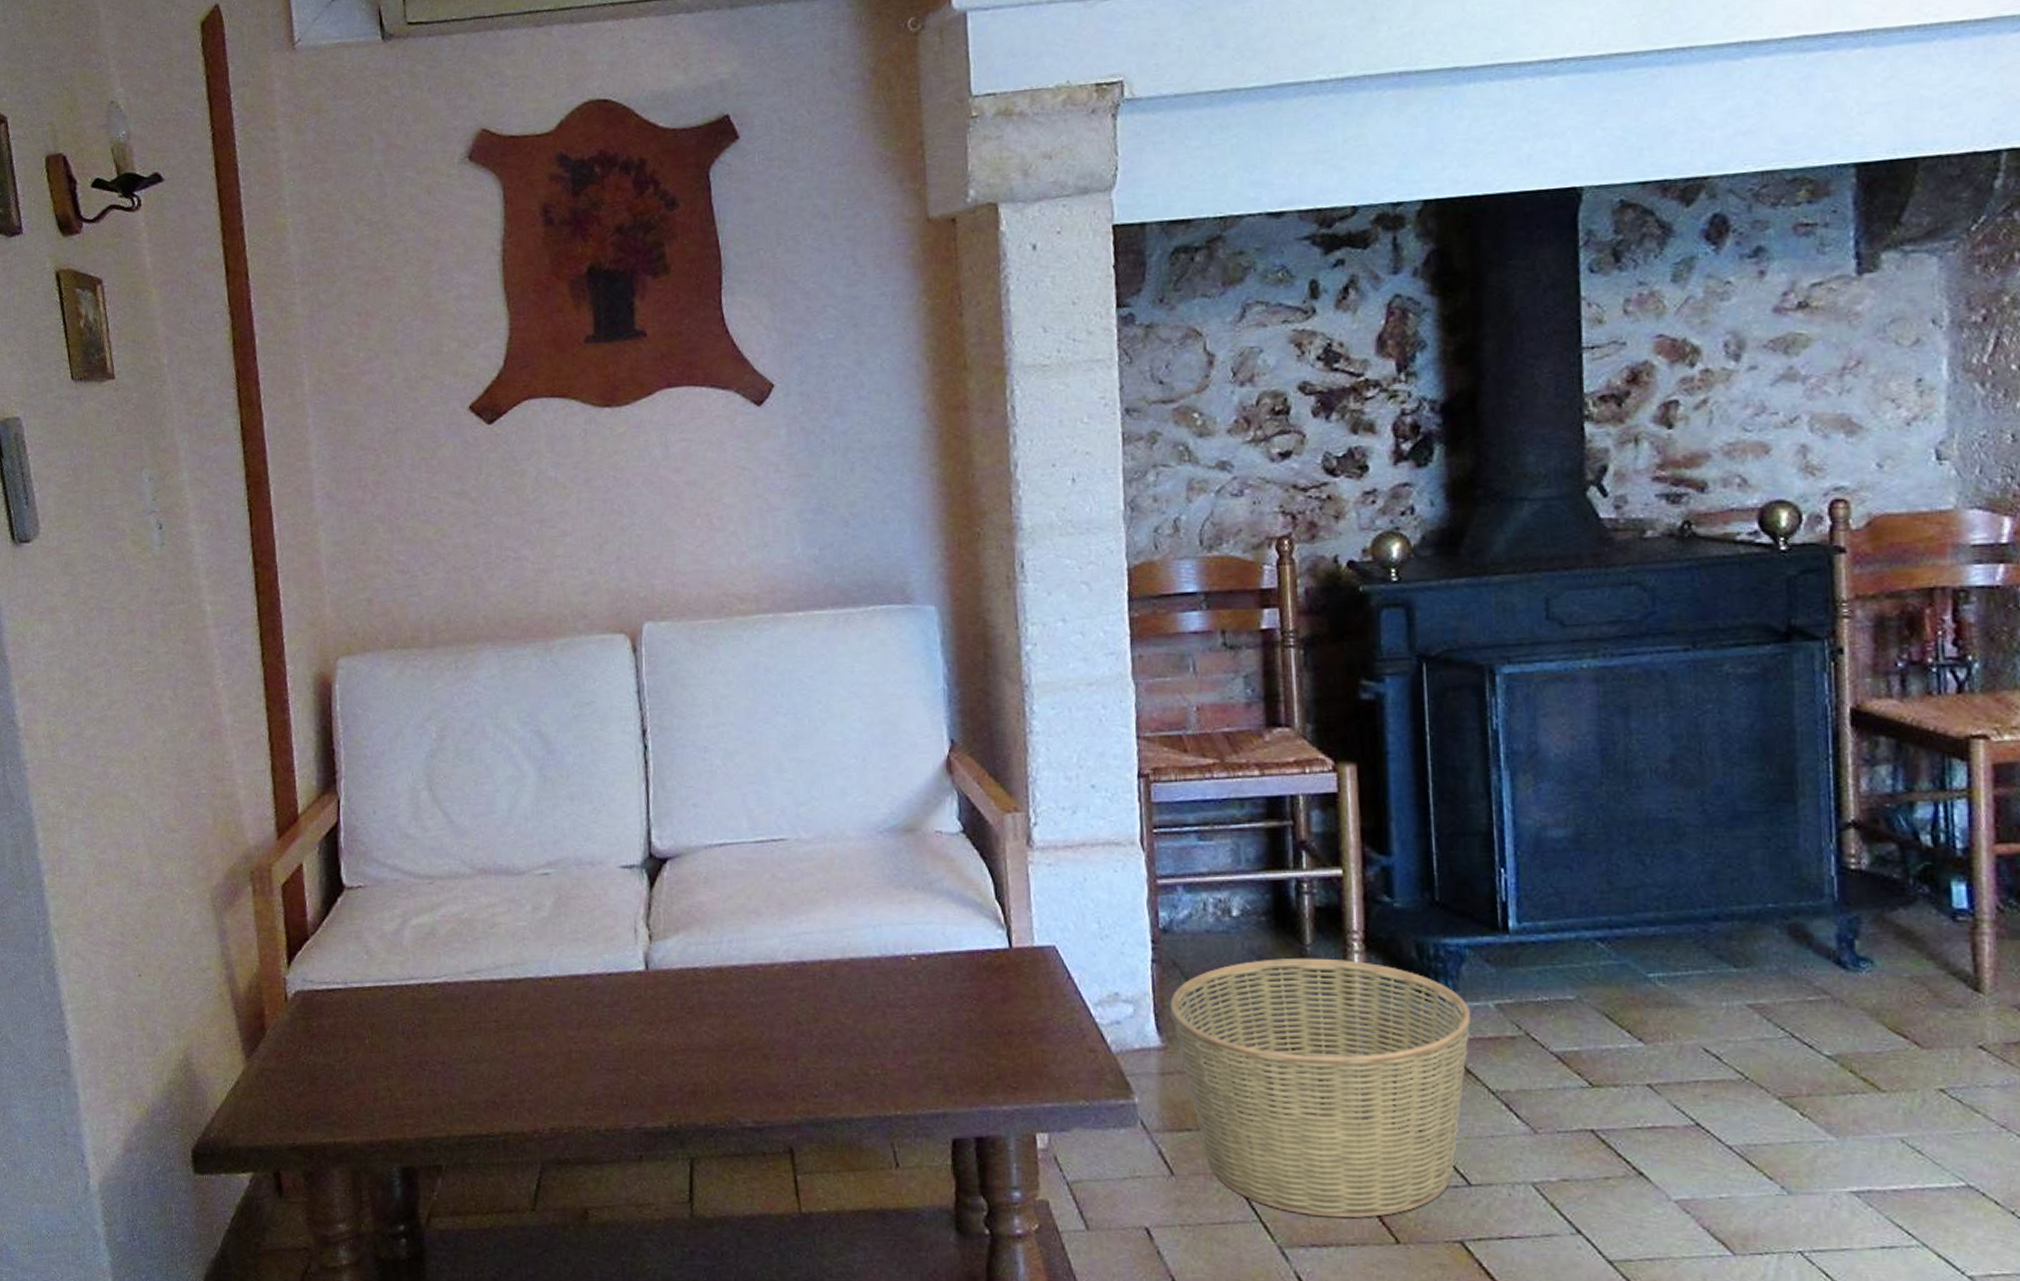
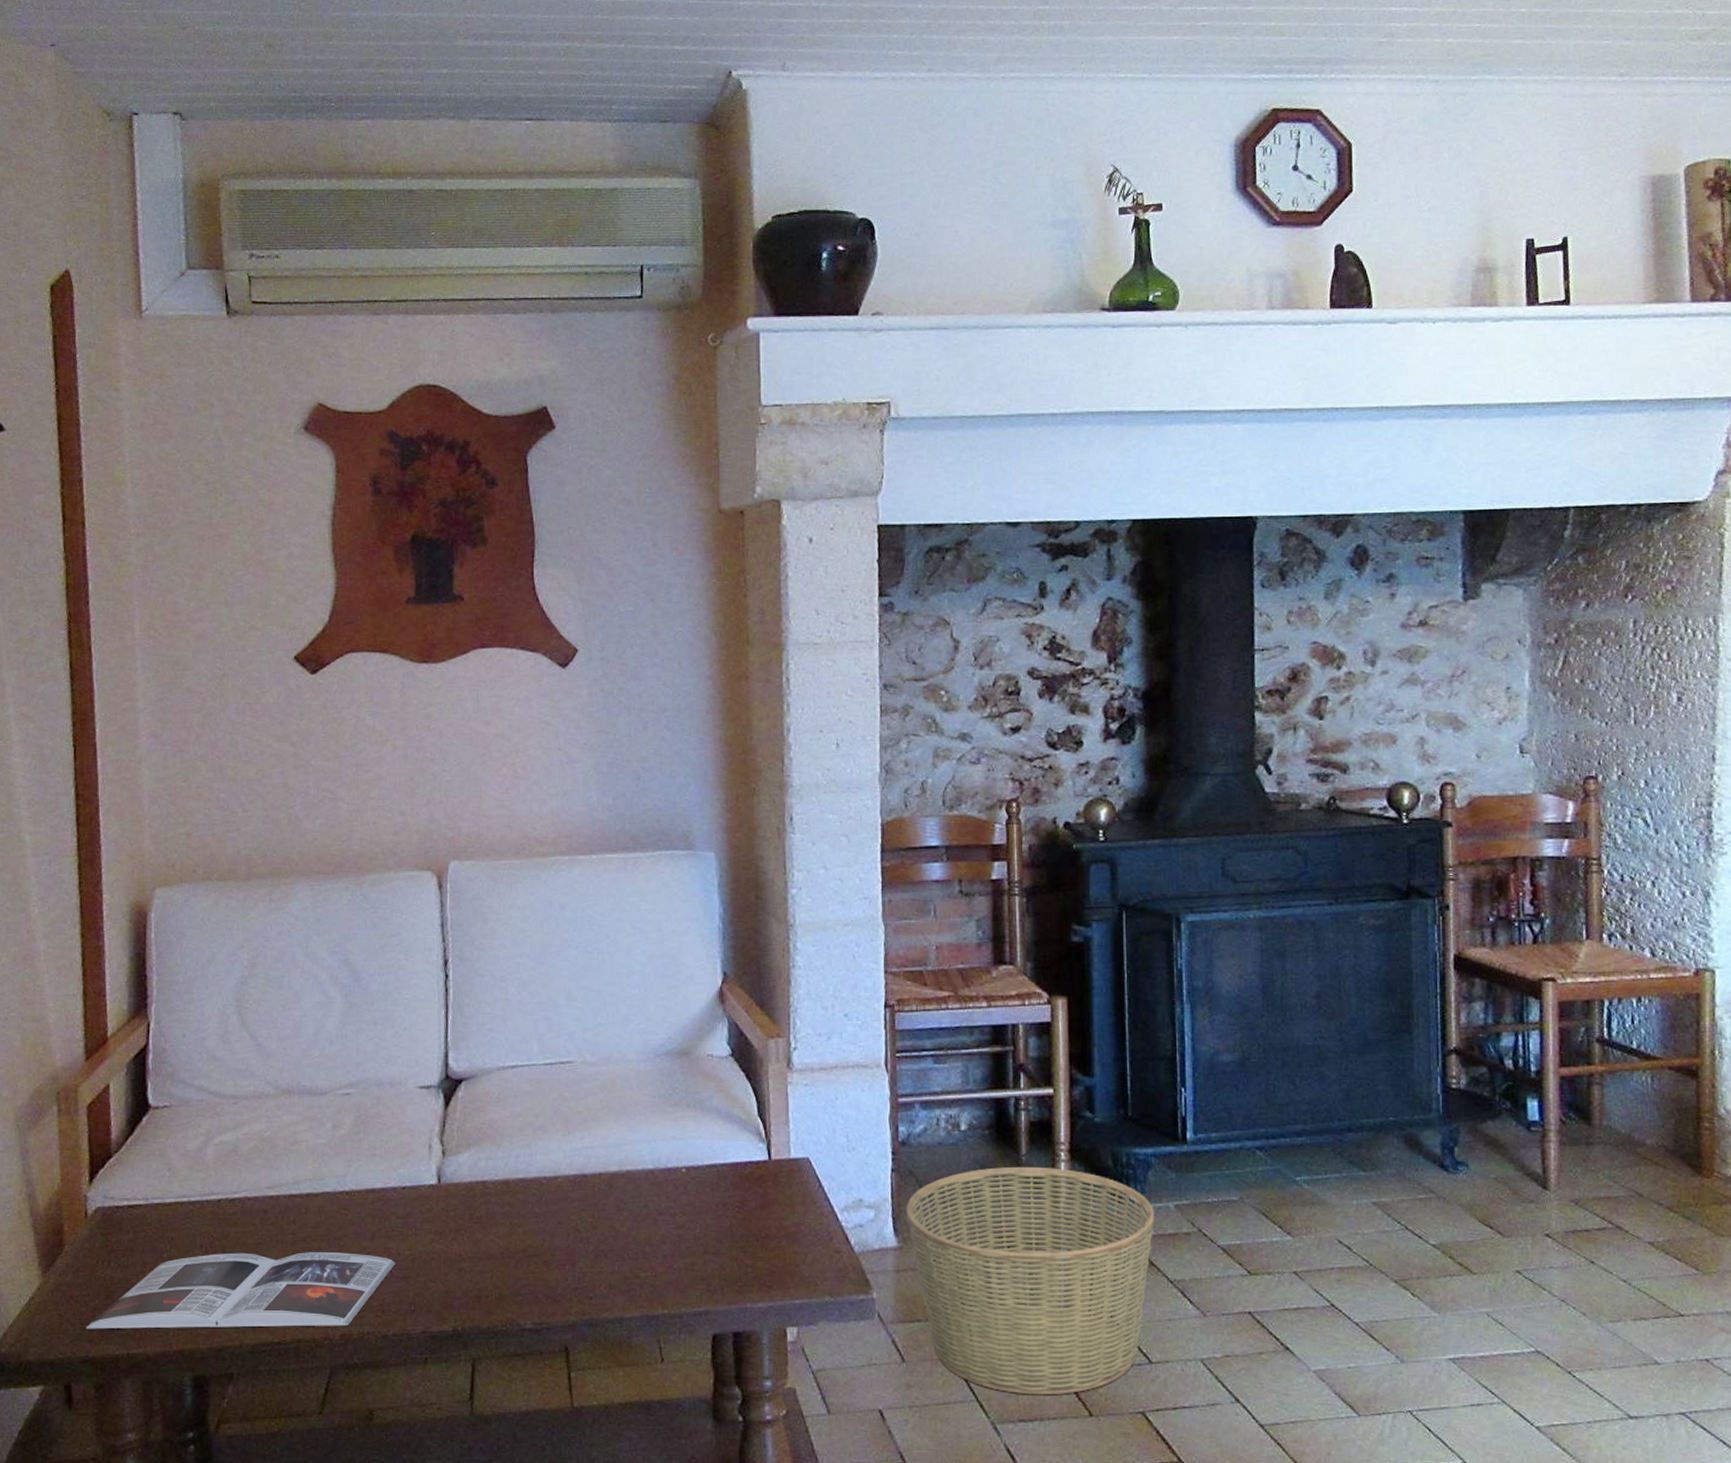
magazine: none [292,1040,604,1120] -> present [86,1252,395,1329]

